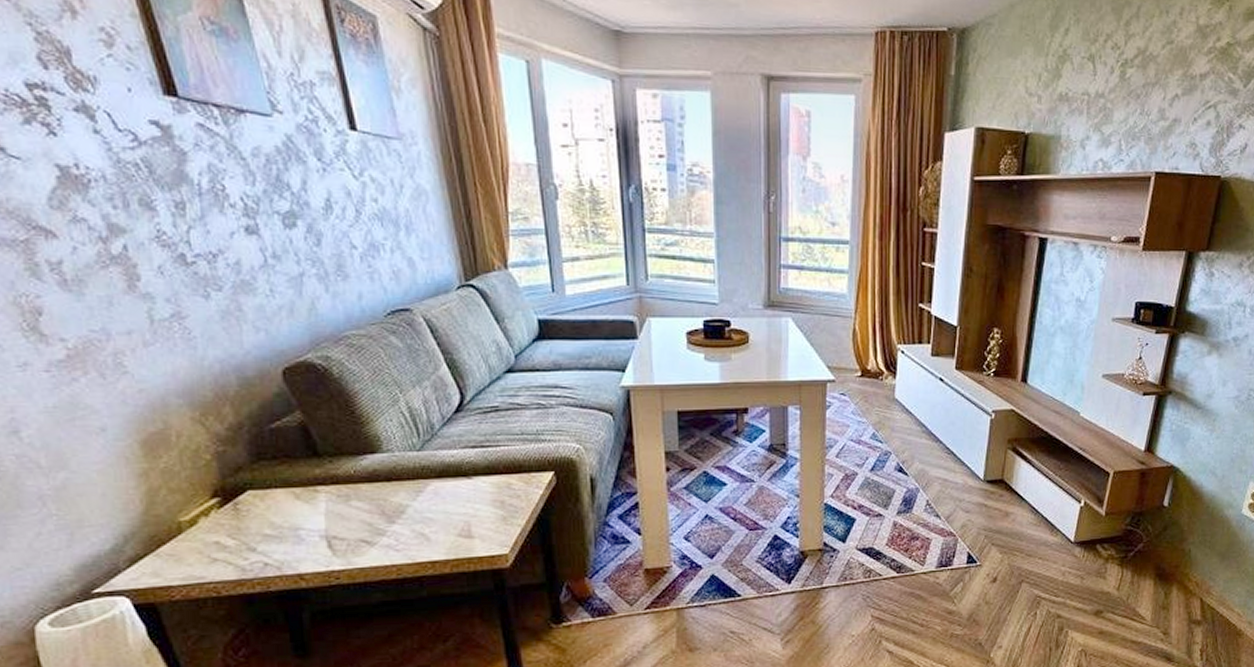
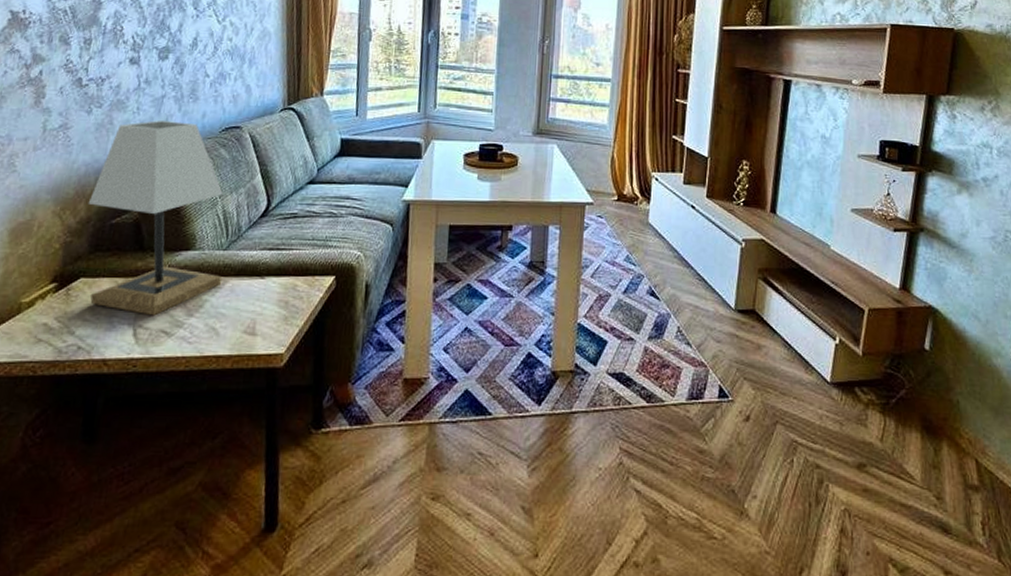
lamp: none [234,305,421,526] -> present [88,121,223,316]

